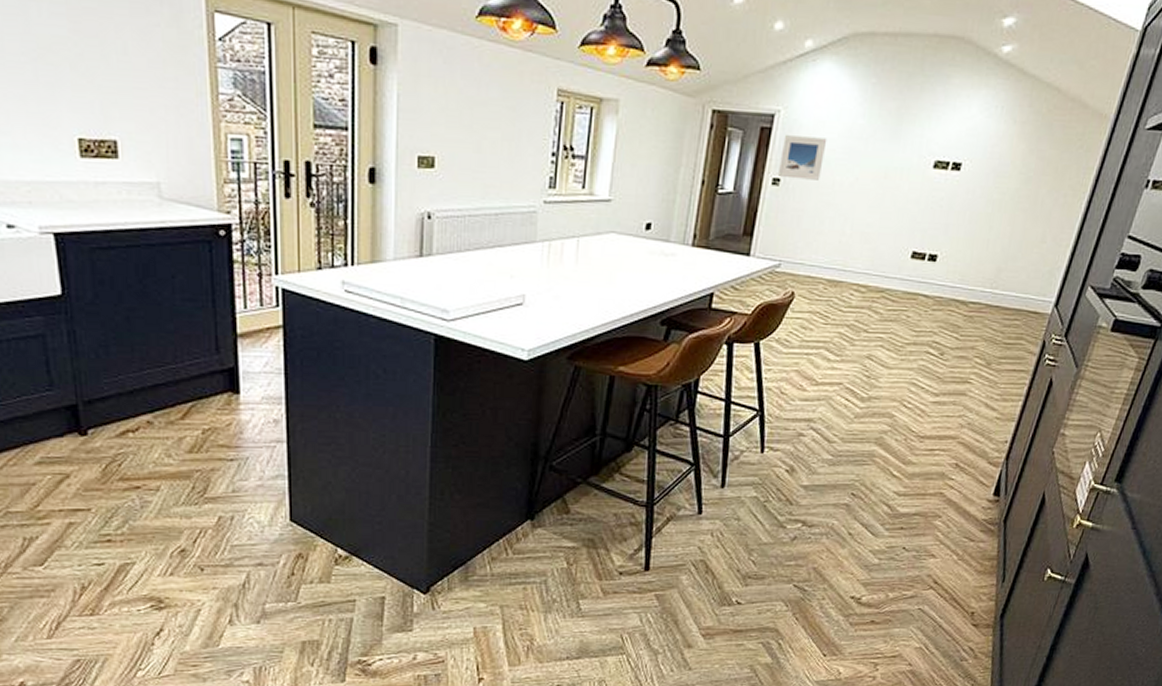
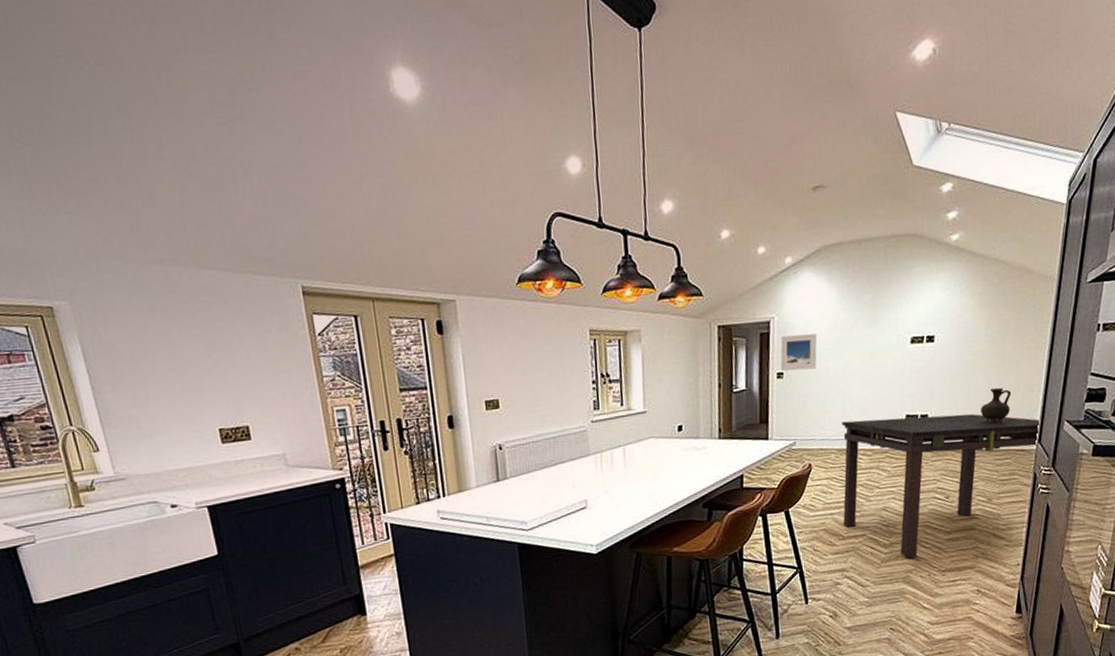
dining table: none [819,248,1060,417] -> present [841,414,1039,558]
ceramic jug: none [997,235,1037,277] -> present [981,387,1012,423]

